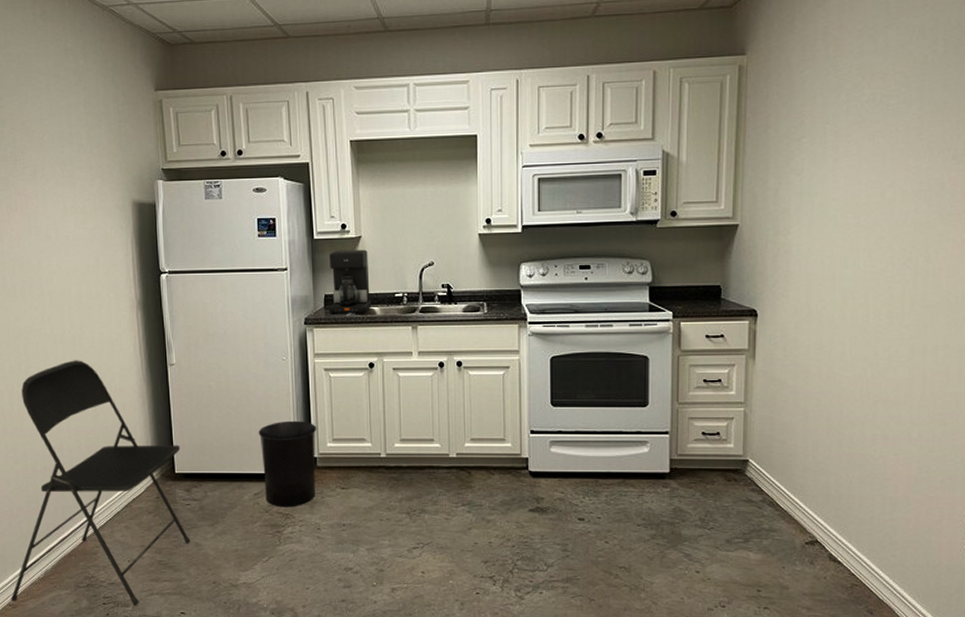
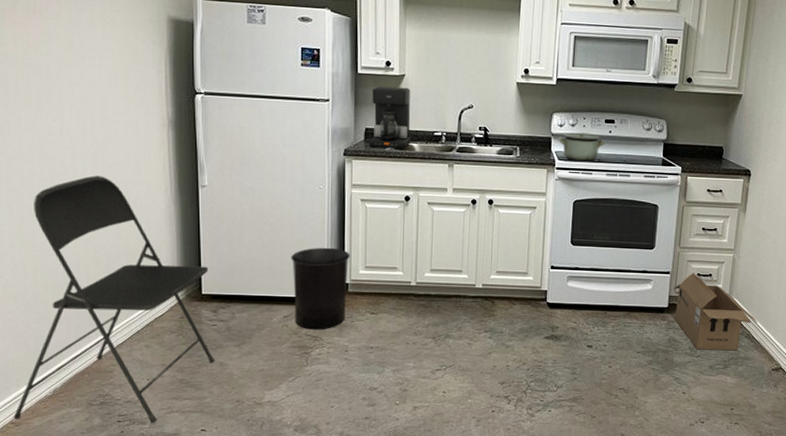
saucepan: none [528,282,582,312] -> present [558,132,606,161]
cardboard box: none [675,432,782,522] -> present [674,273,758,351]

